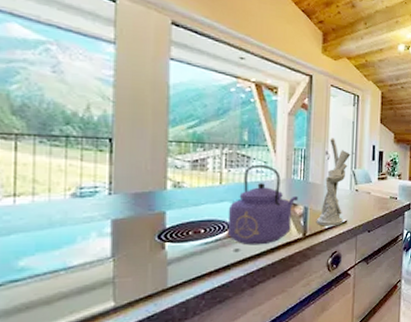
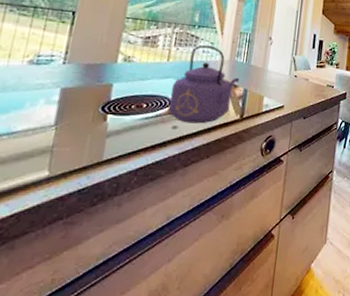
utensil holder: present [316,138,351,226] -> none [254,25,293,110]

